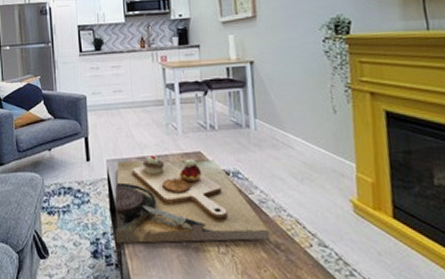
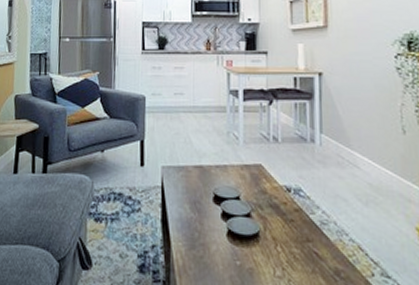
decorative tray: present [115,156,271,244] -> none [164,165,330,266]

